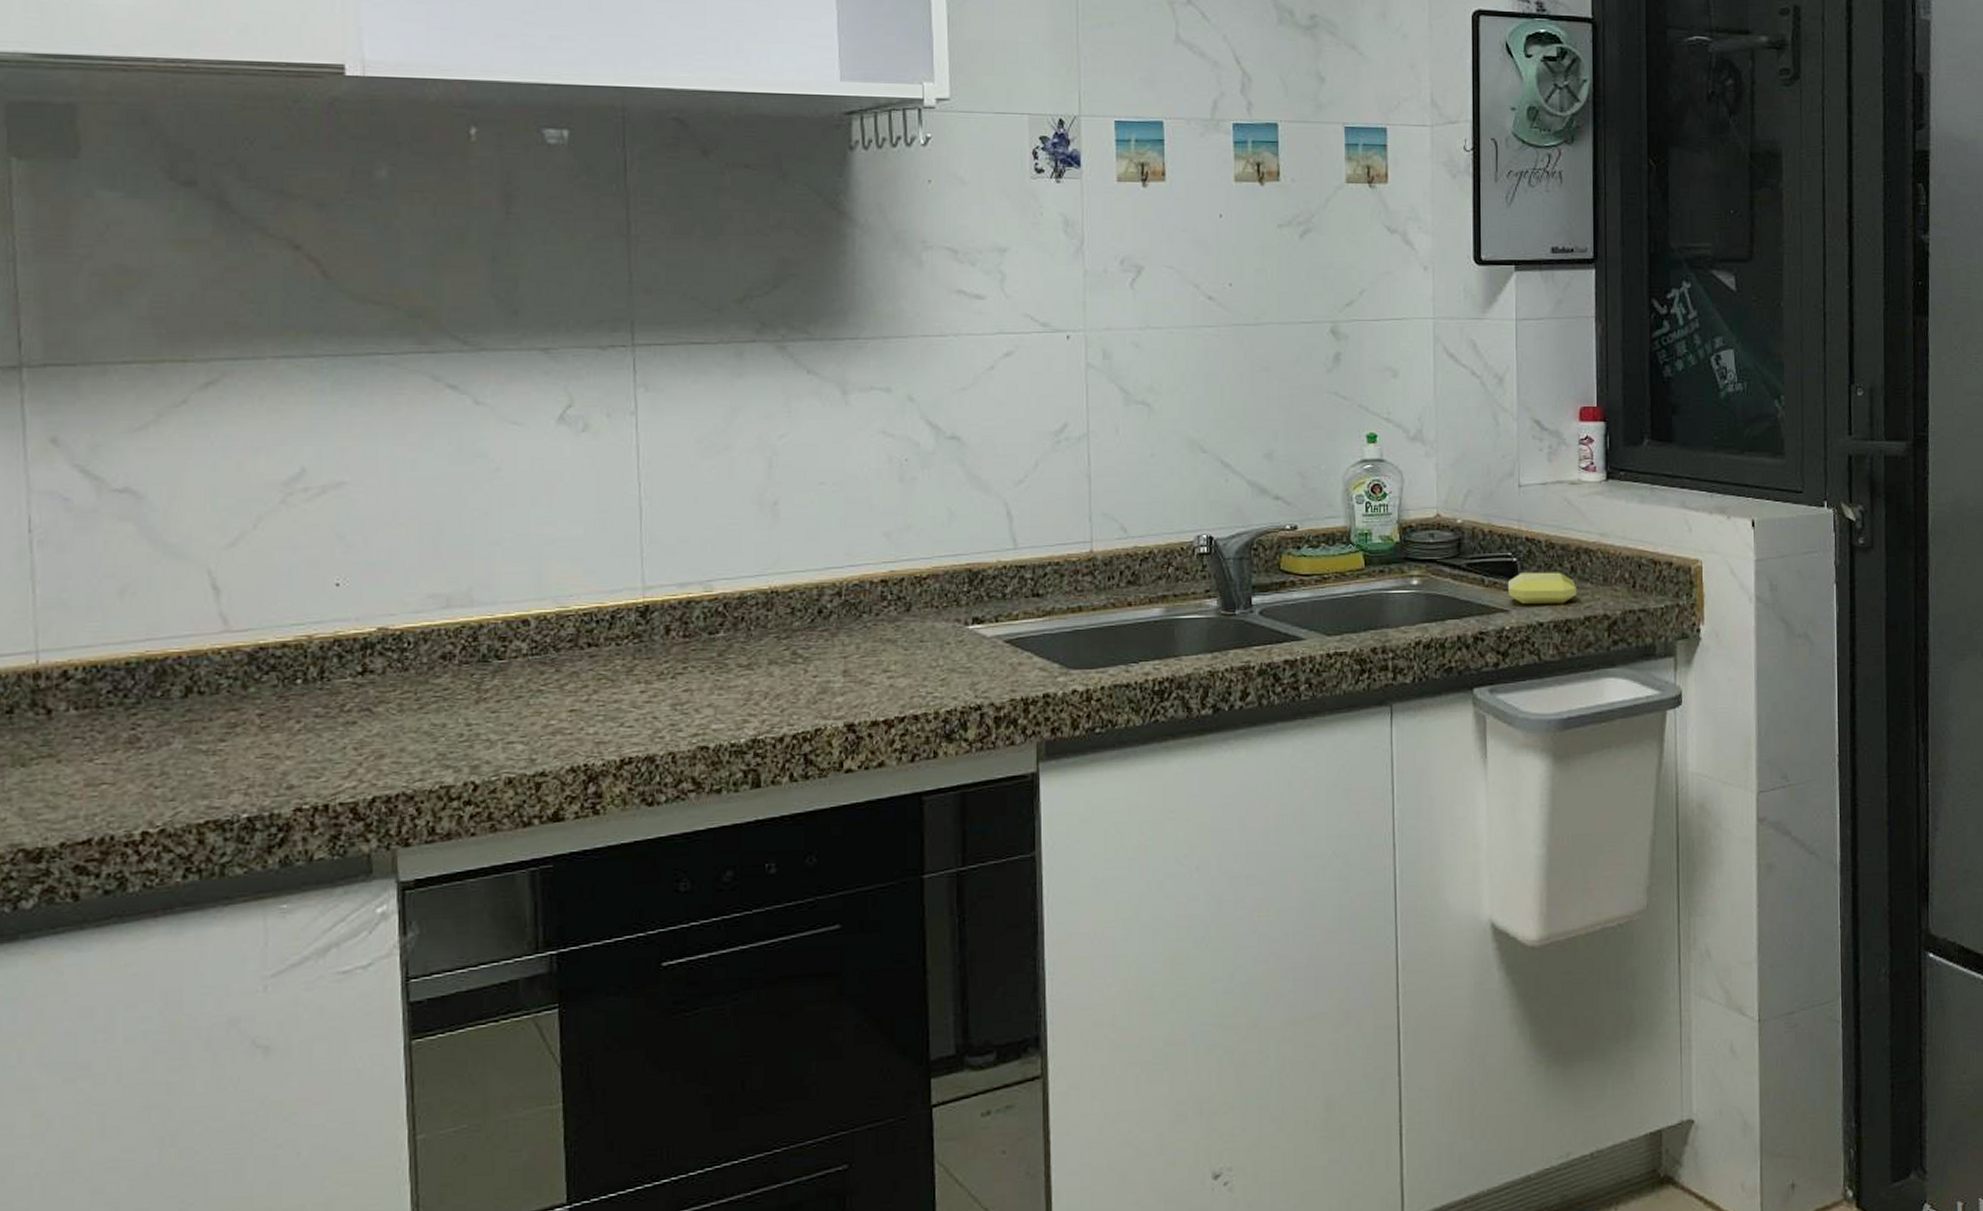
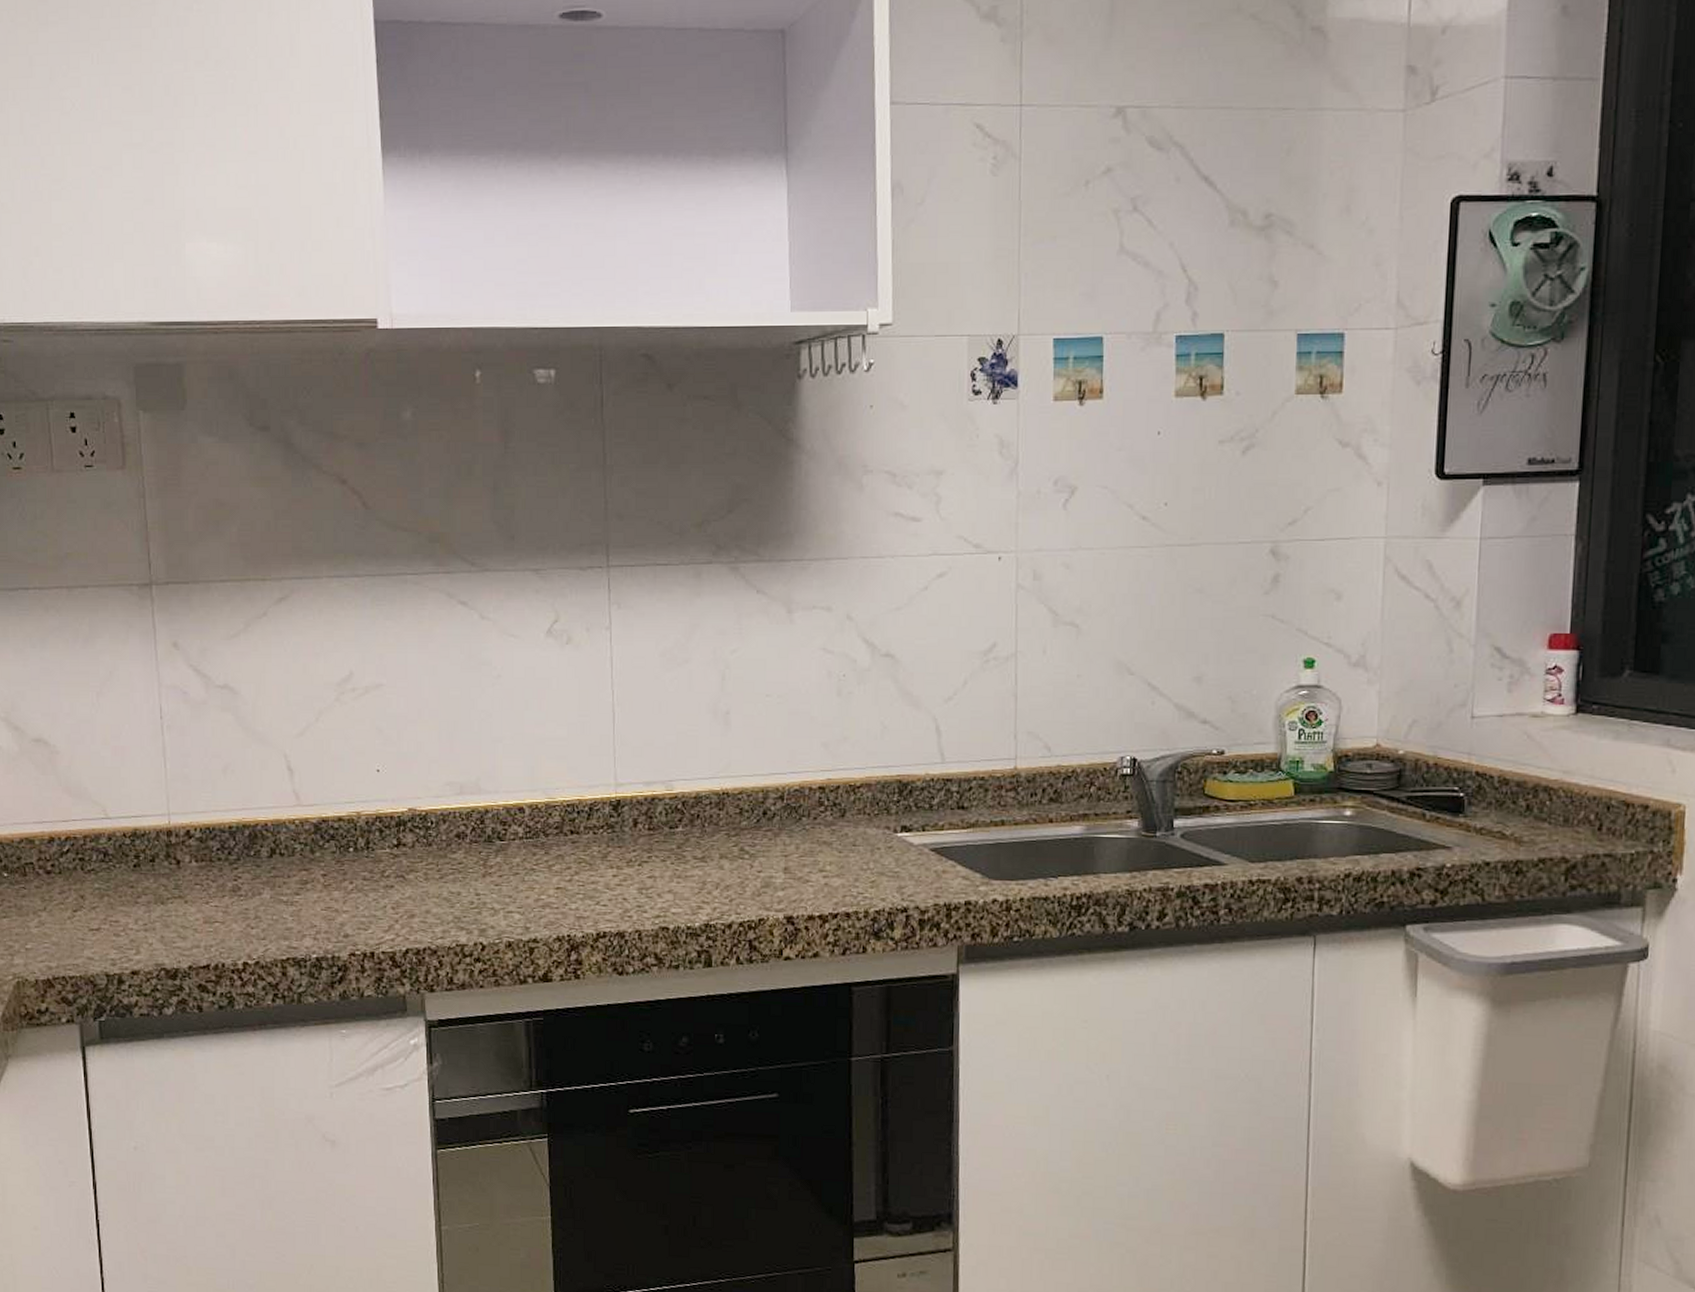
soap bar: present [1507,572,1576,605] -> none [1451,808,1531,844]

